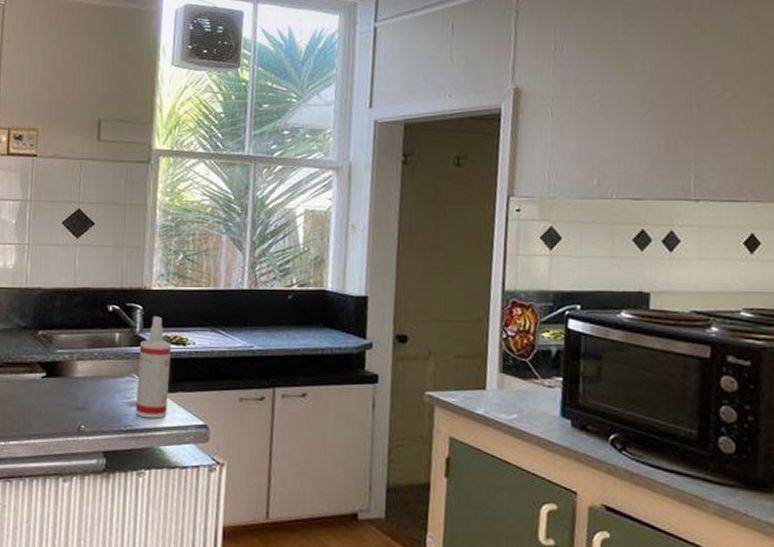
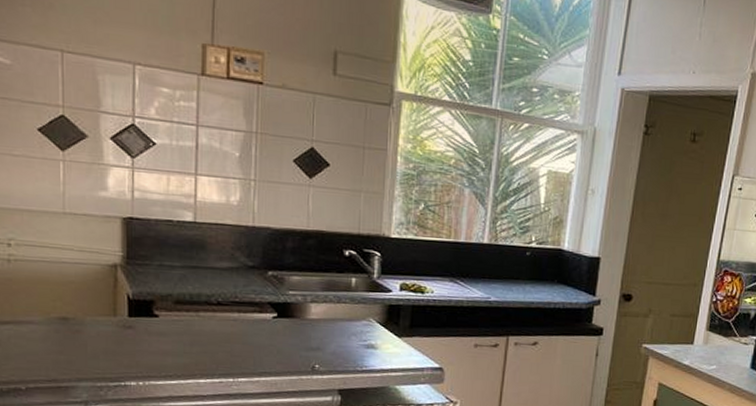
spray bottle: present [135,316,172,419] -> none [371,264,410,361]

